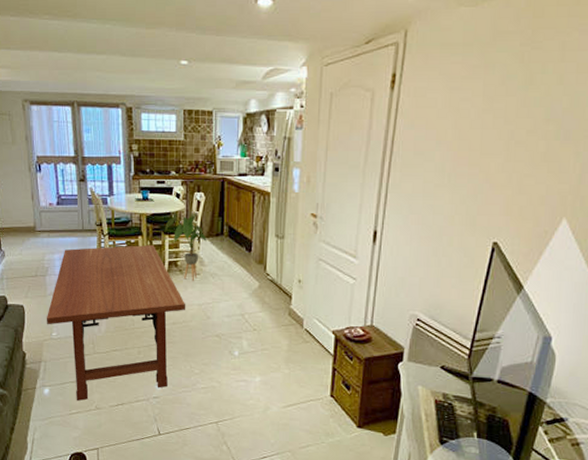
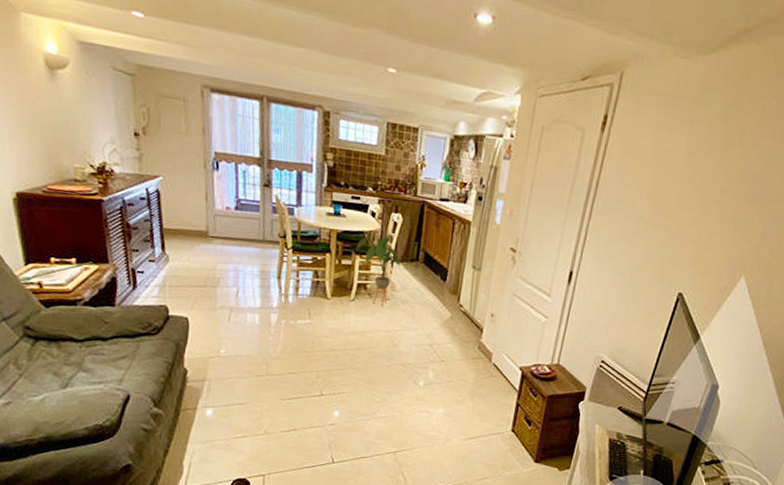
coffee table: present [46,245,186,402] -> none [213,260,373,425]

